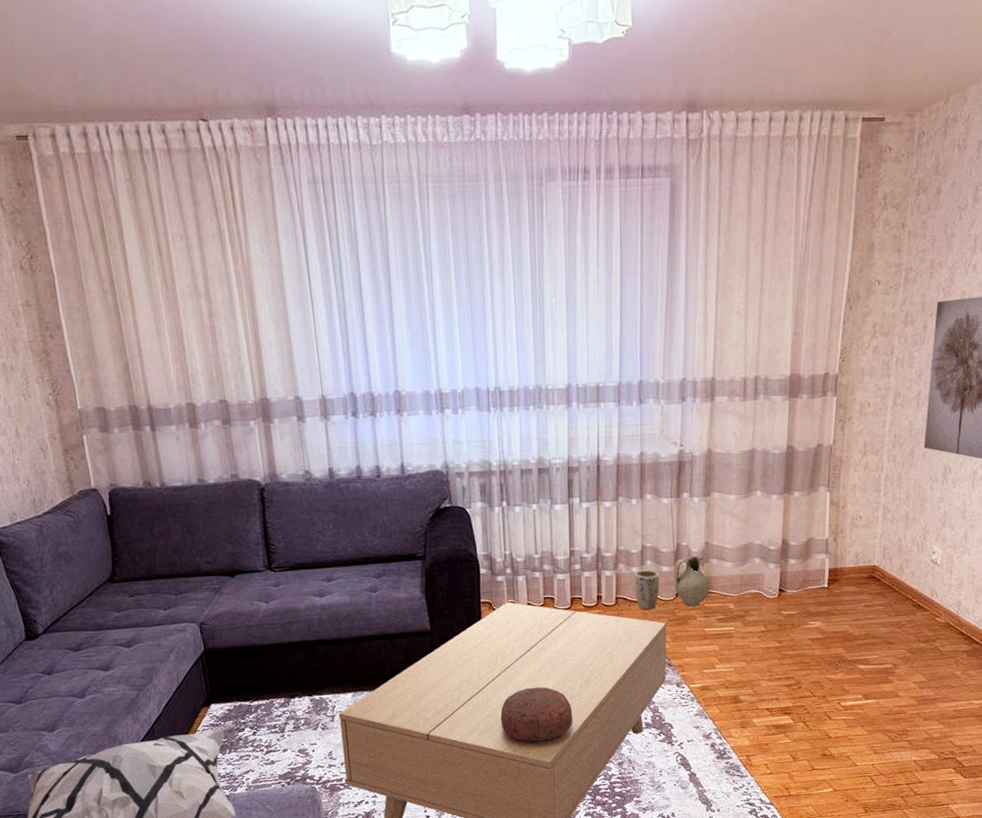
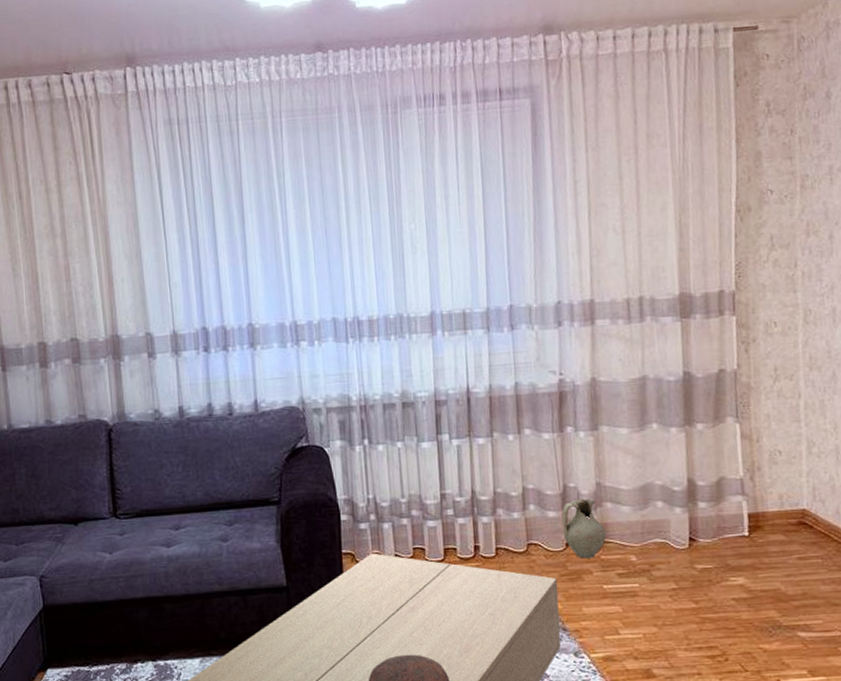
plant pot: present [634,570,660,610] -> none [516,515,547,563]

